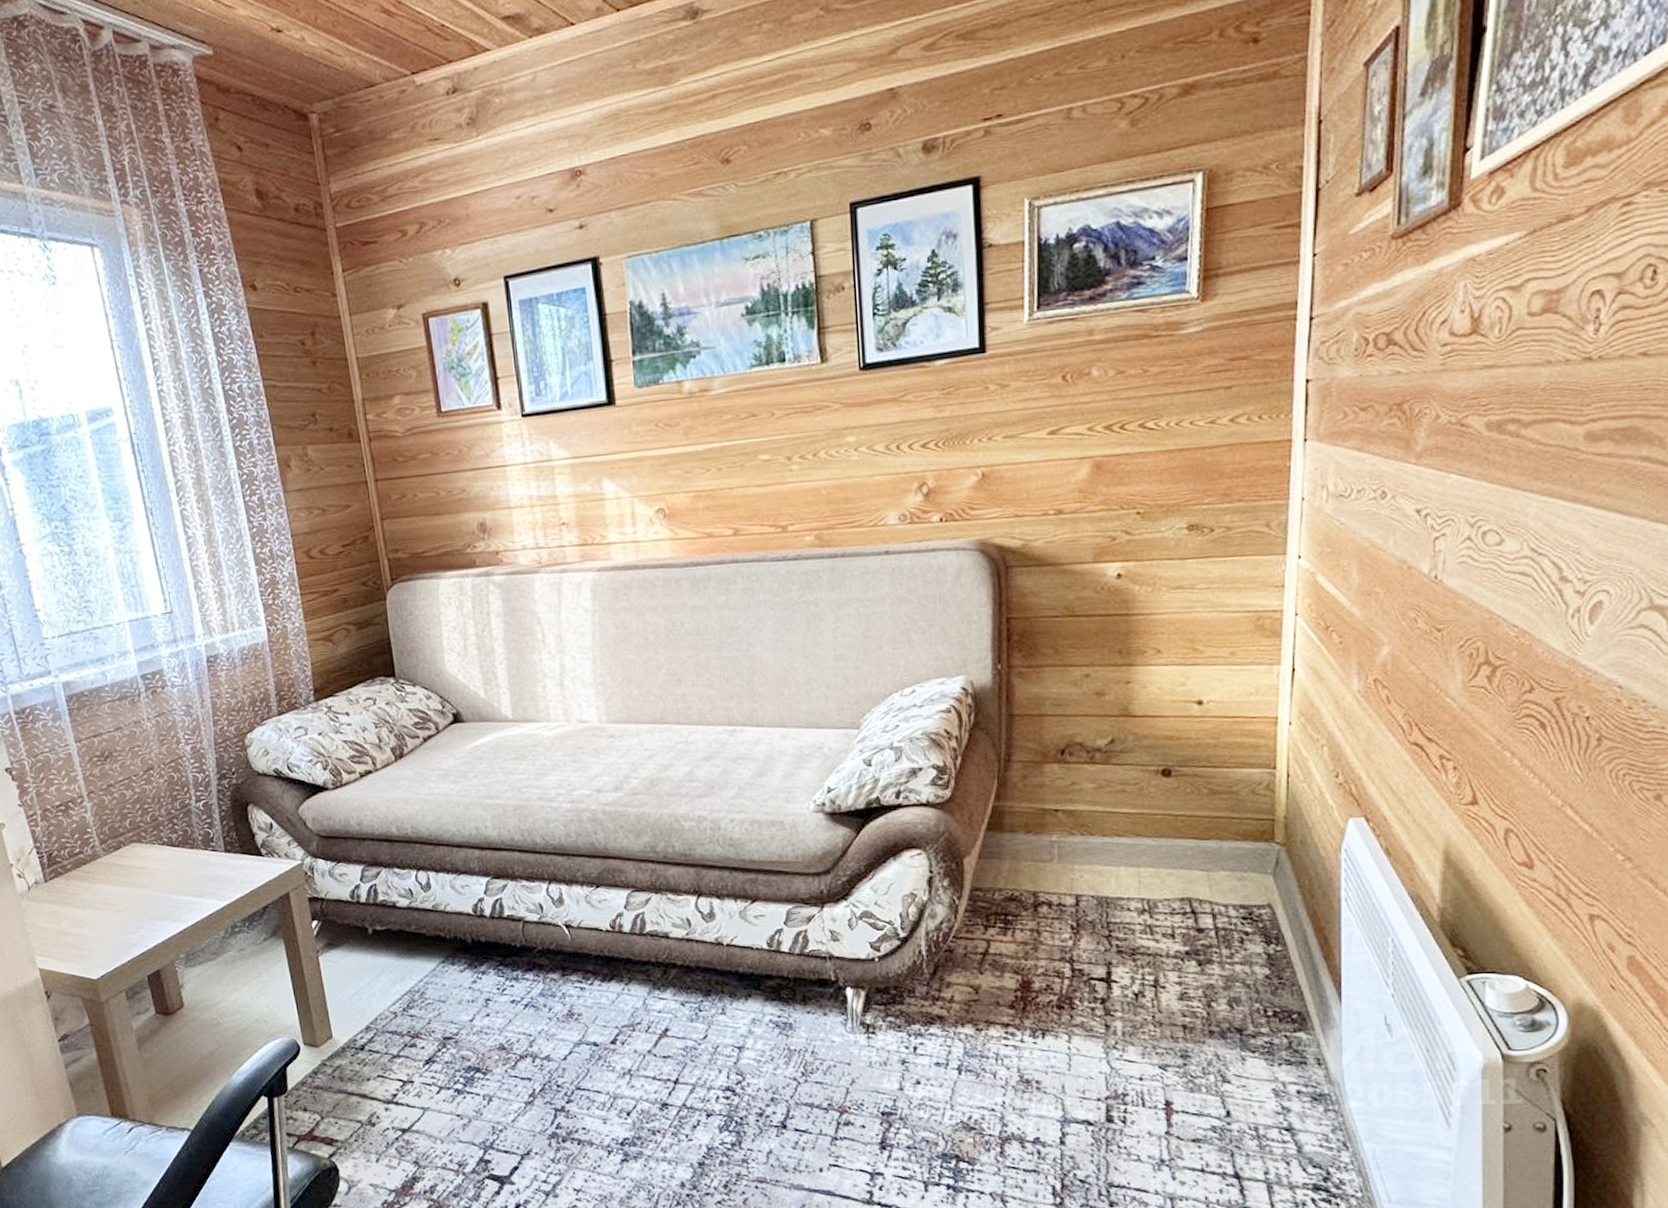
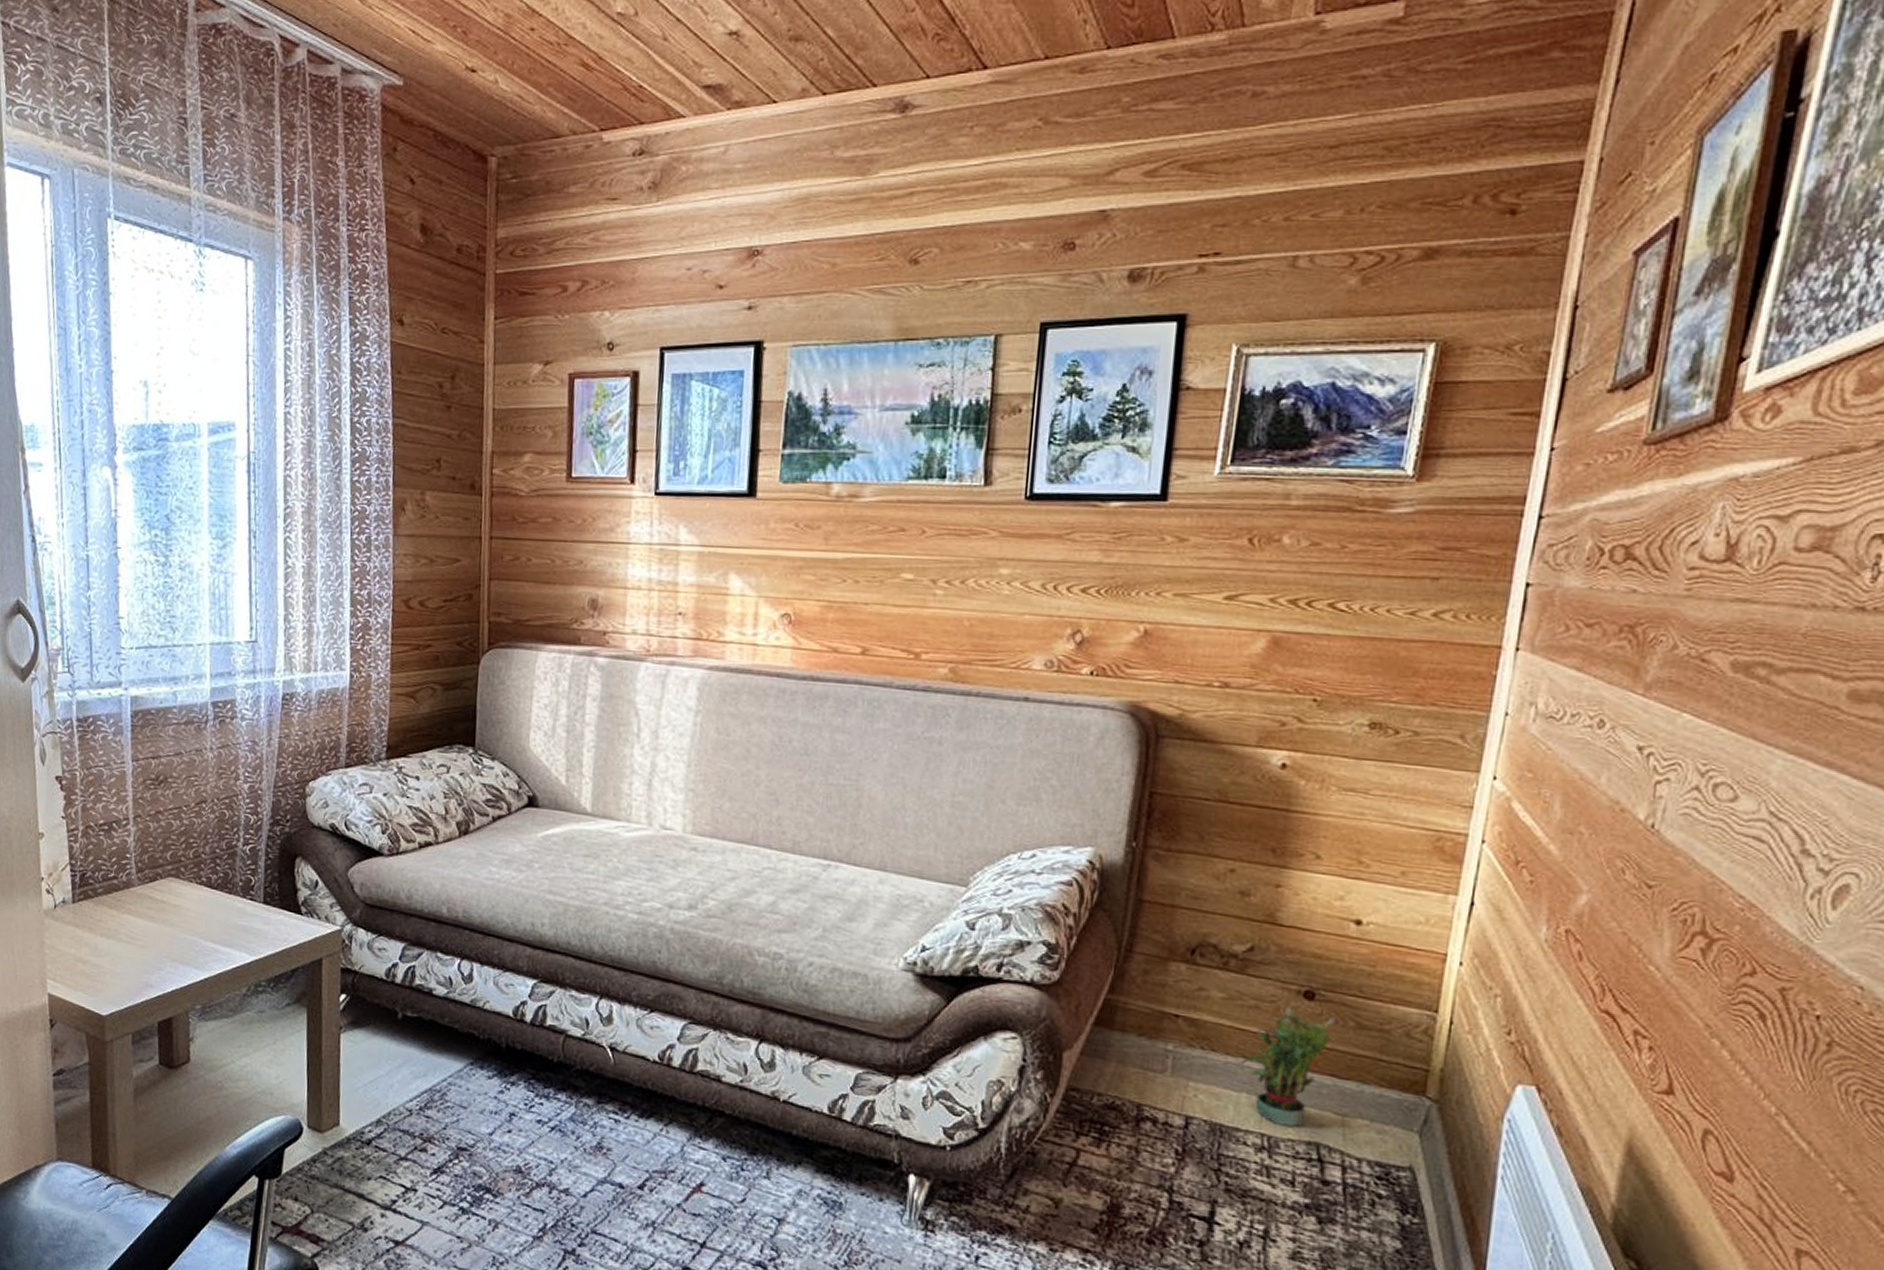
potted plant: none [1114,785,1192,888] -> present [1238,1006,1337,1127]

